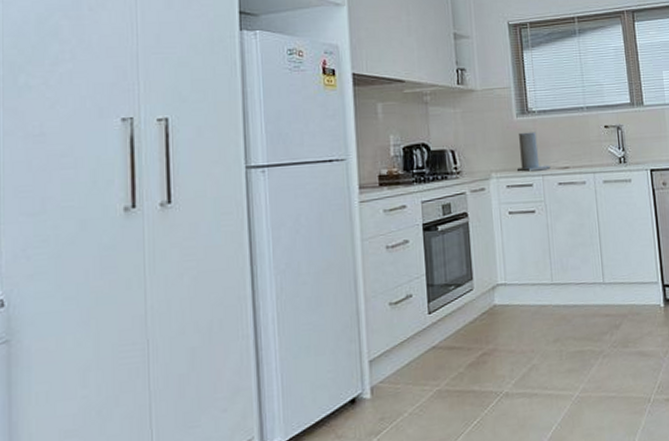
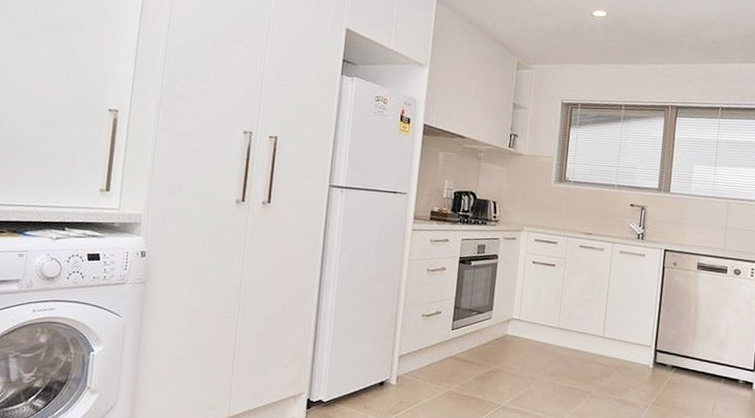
paper towel: present [516,132,550,172] -> none [546,197,576,233]

